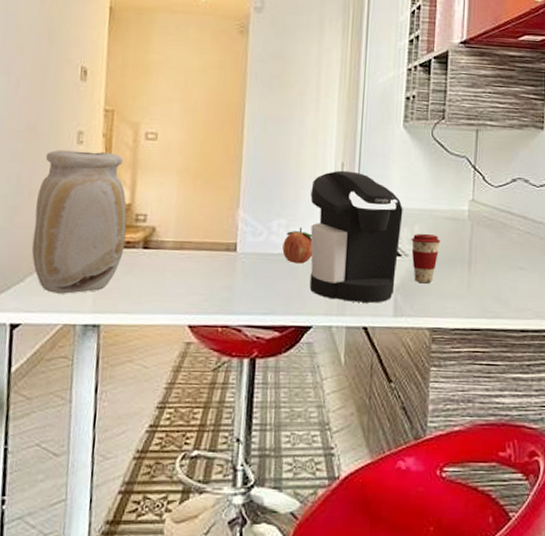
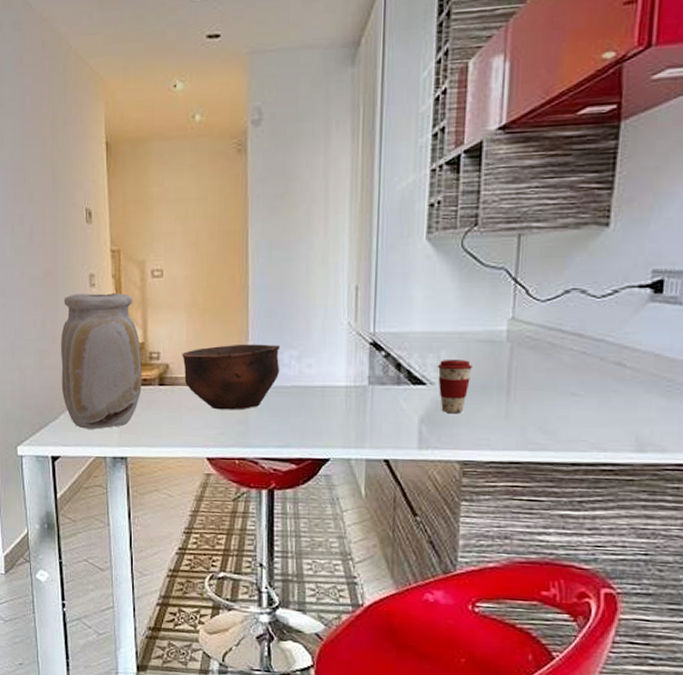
bowl: none [170,210,270,276] -> present [182,344,281,410]
fruit: present [282,227,313,264] -> none [295,358,327,396]
coffee maker: present [309,170,403,303] -> none [322,294,428,435]

